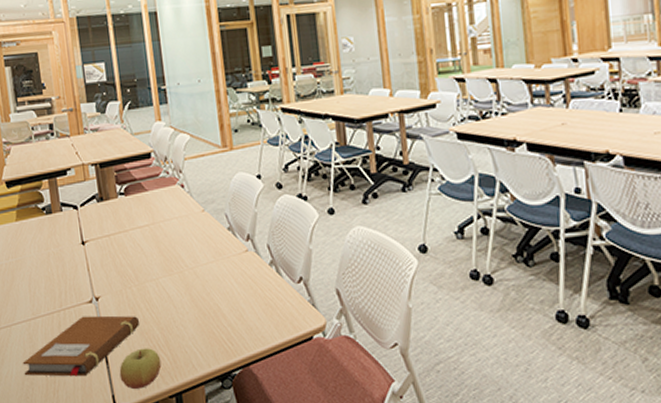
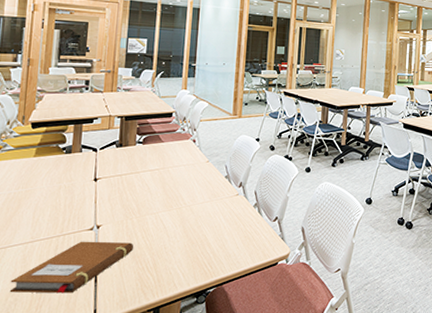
apple: present [119,348,162,389] -> none [105,269,147,304]

